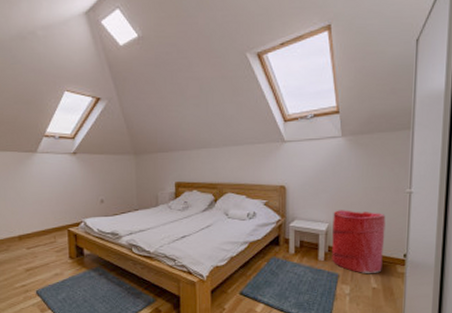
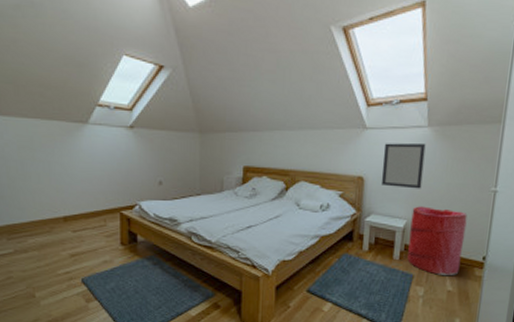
home mirror: none [303,153,341,195] -> present [382,143,426,189]

